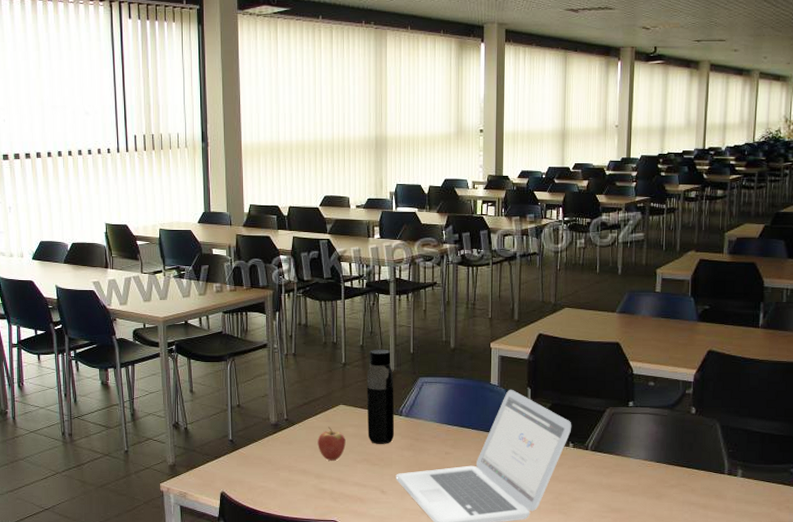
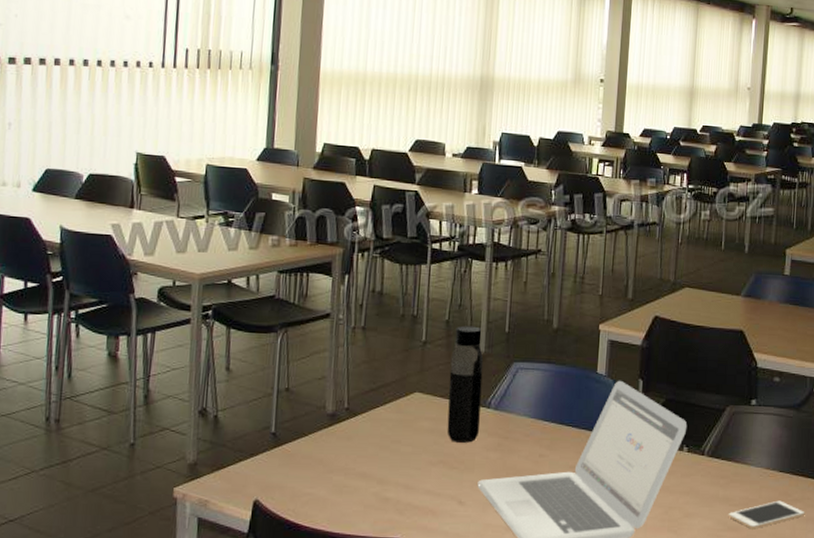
fruit: present [318,426,346,461] -> none [384,419,420,462]
cell phone: none [611,486,681,511] -> present [728,500,805,529]

